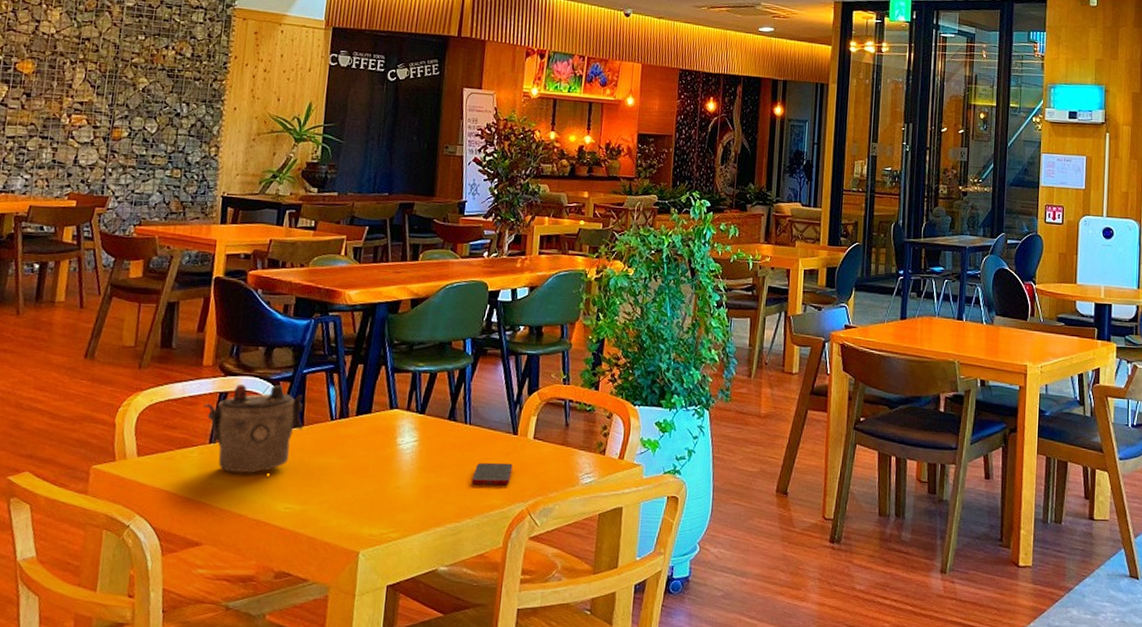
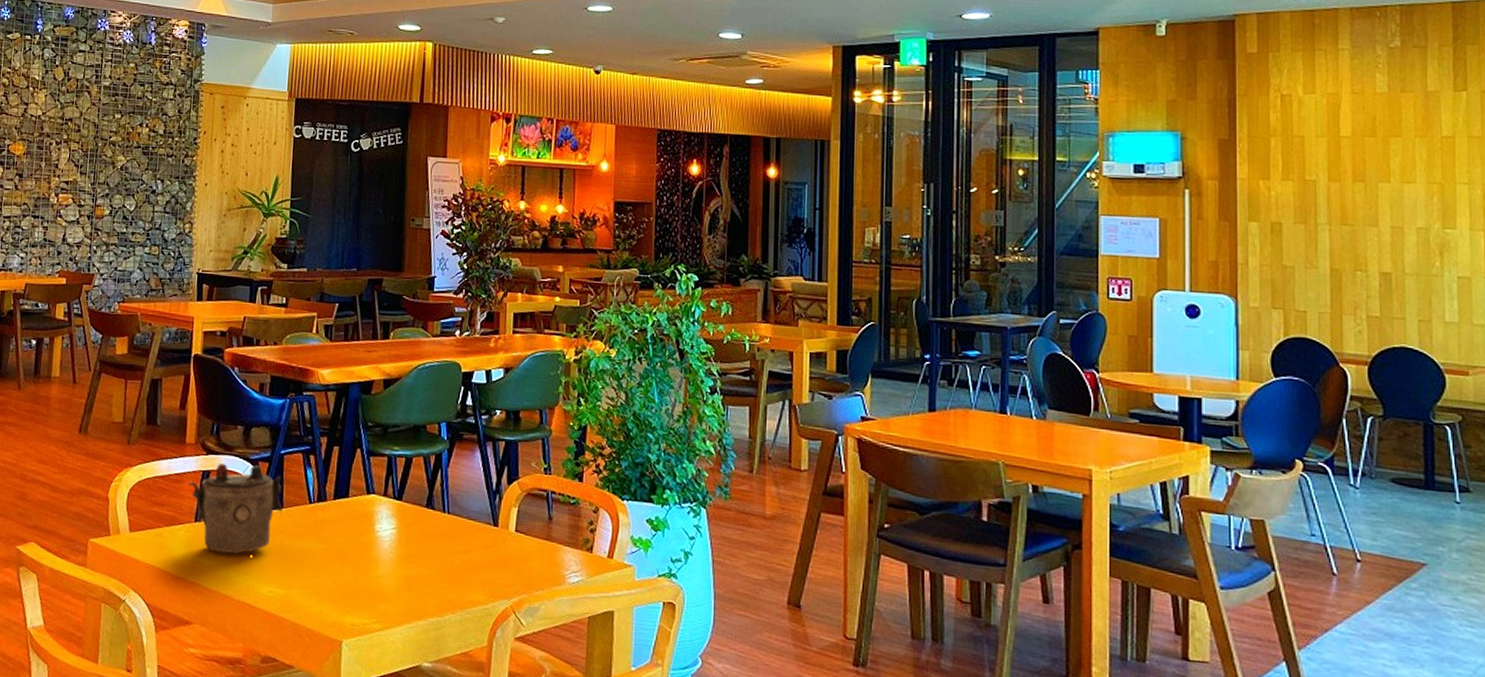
cell phone: present [471,462,513,486] -> none [452,555,494,581]

